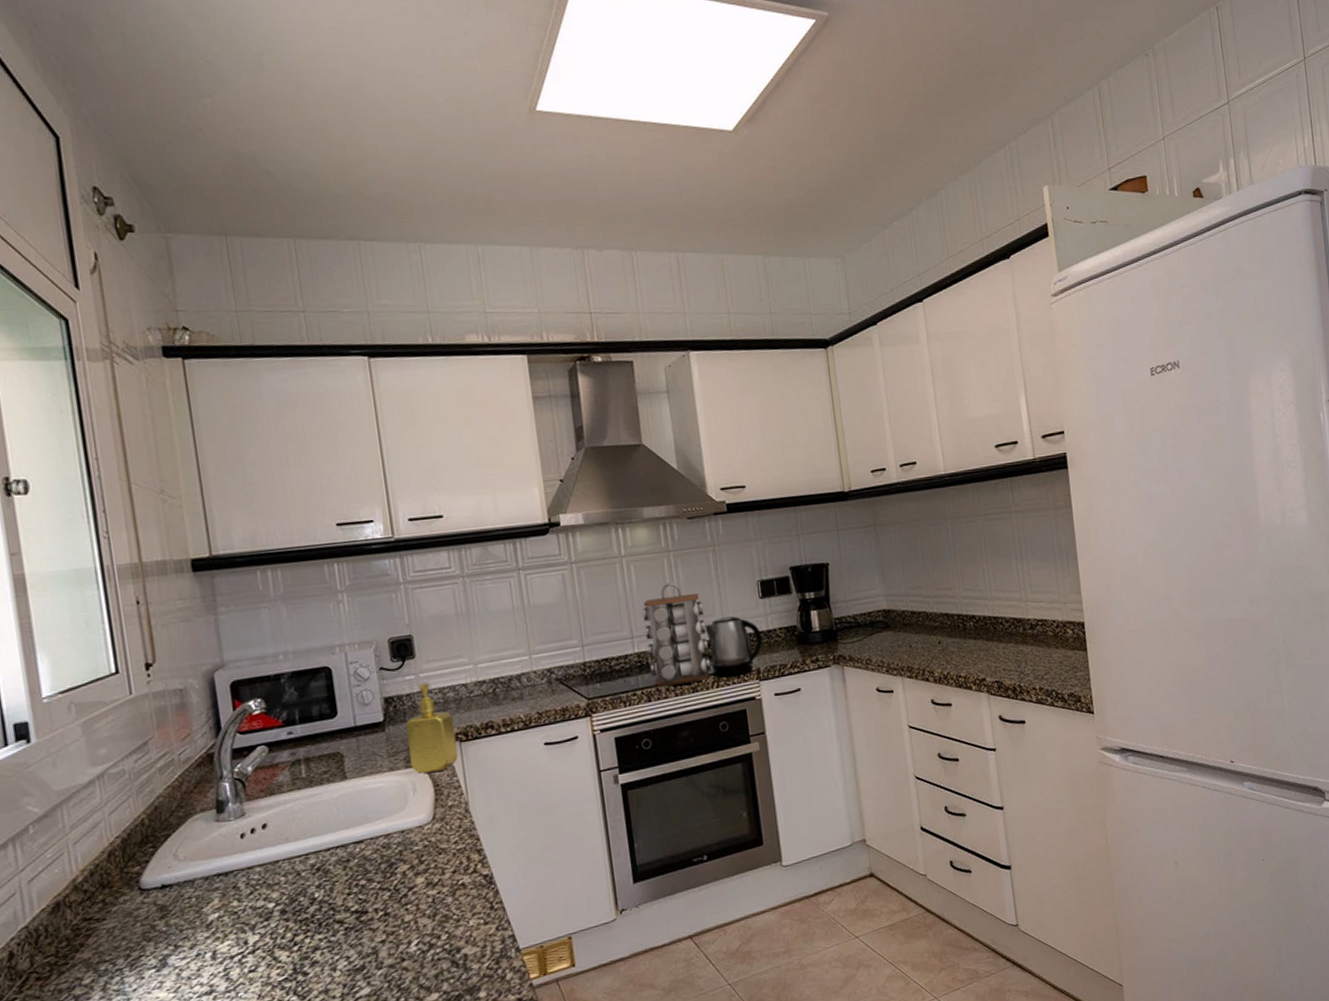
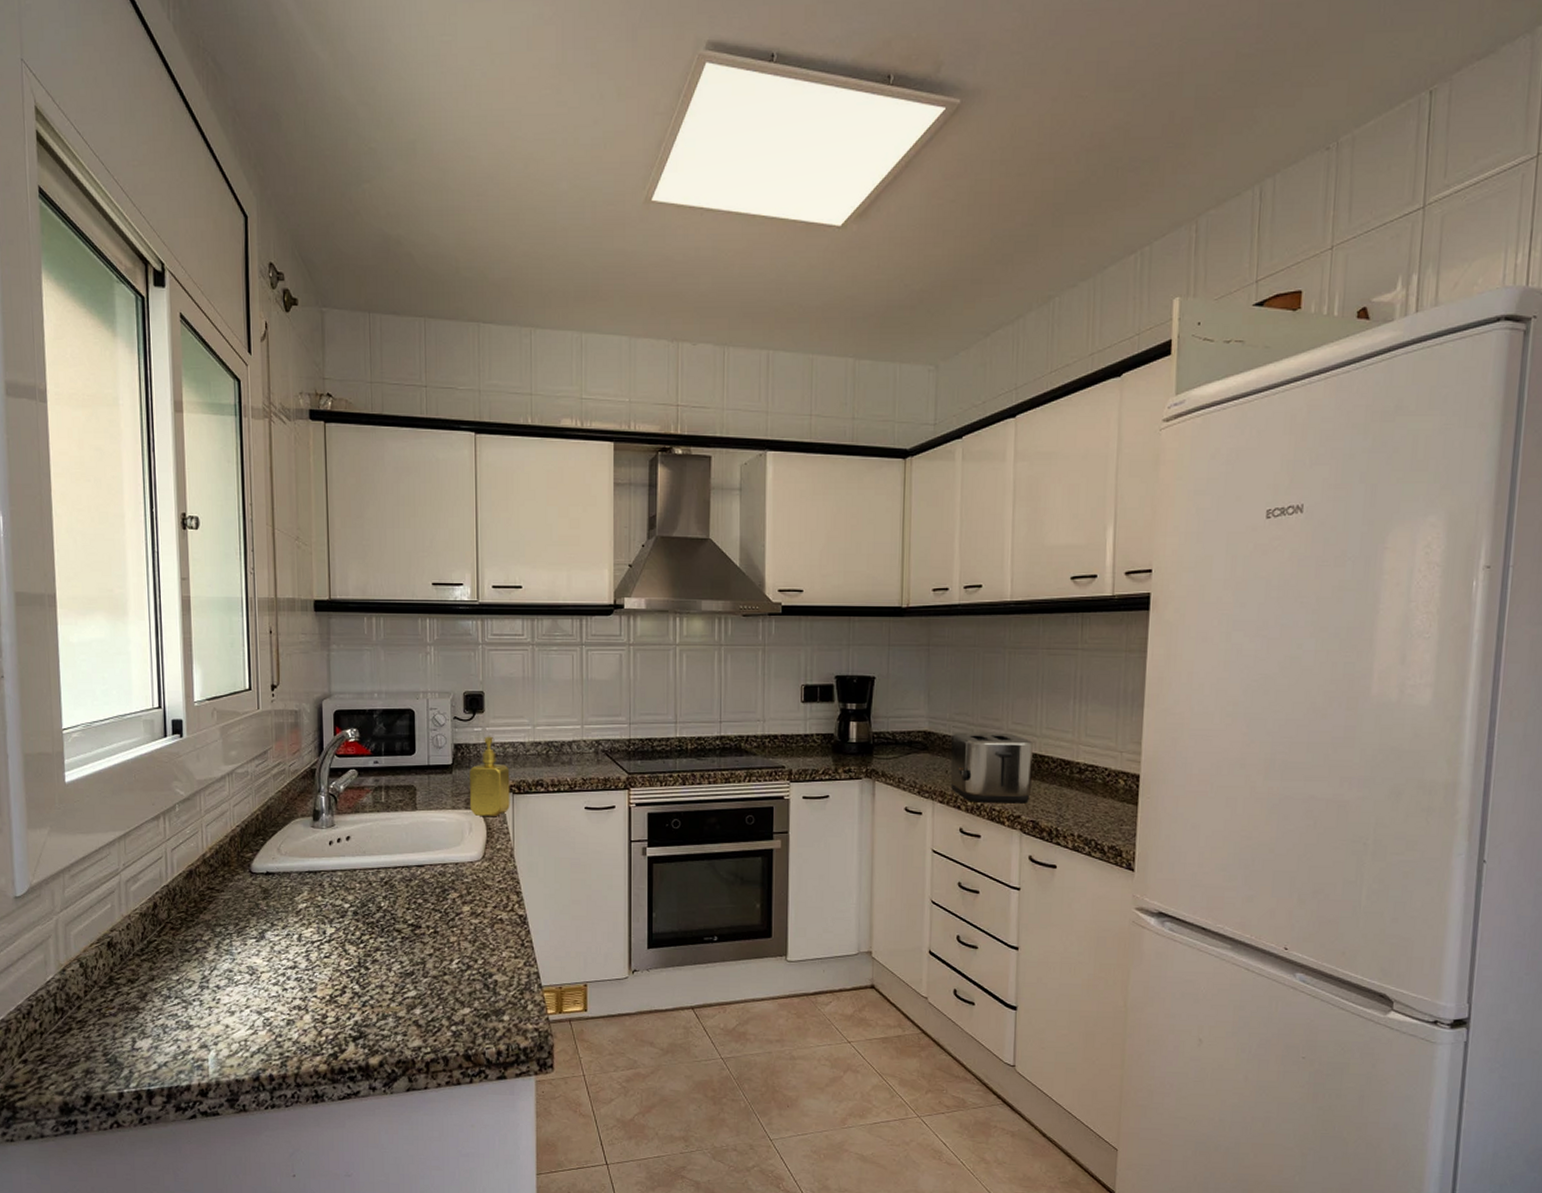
spice rack: present [642,582,711,688] -> none [688,675,746,774]
kettle: present [704,615,763,678] -> none [745,715,799,774]
toaster: none [910,600,992,673] -> present [950,732,1033,803]

